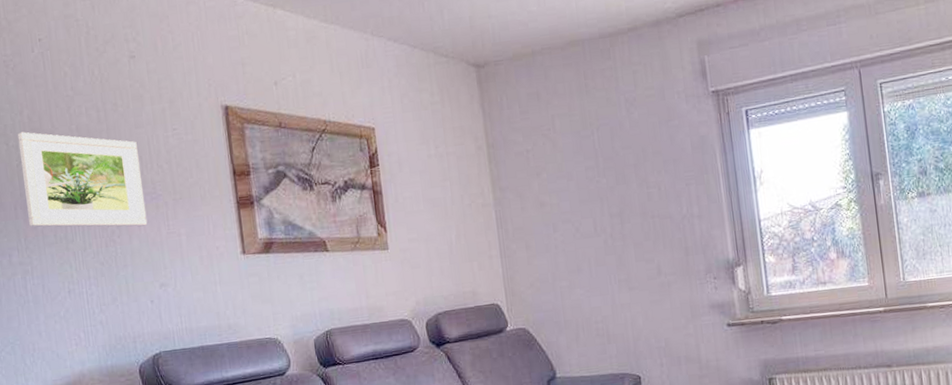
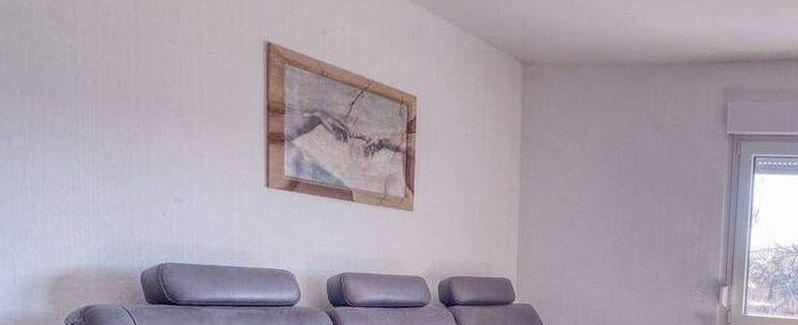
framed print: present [17,132,148,227] -> none [33,17,169,140]

